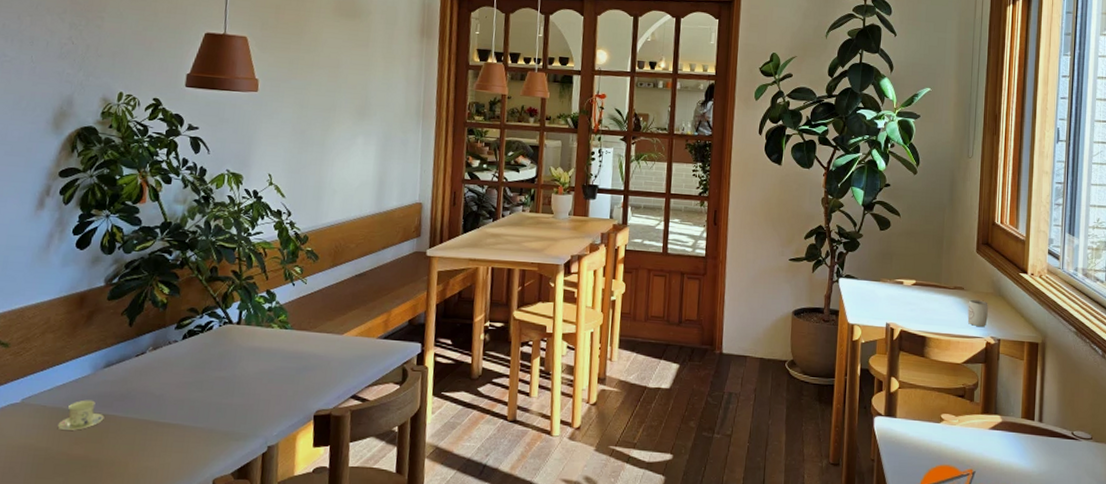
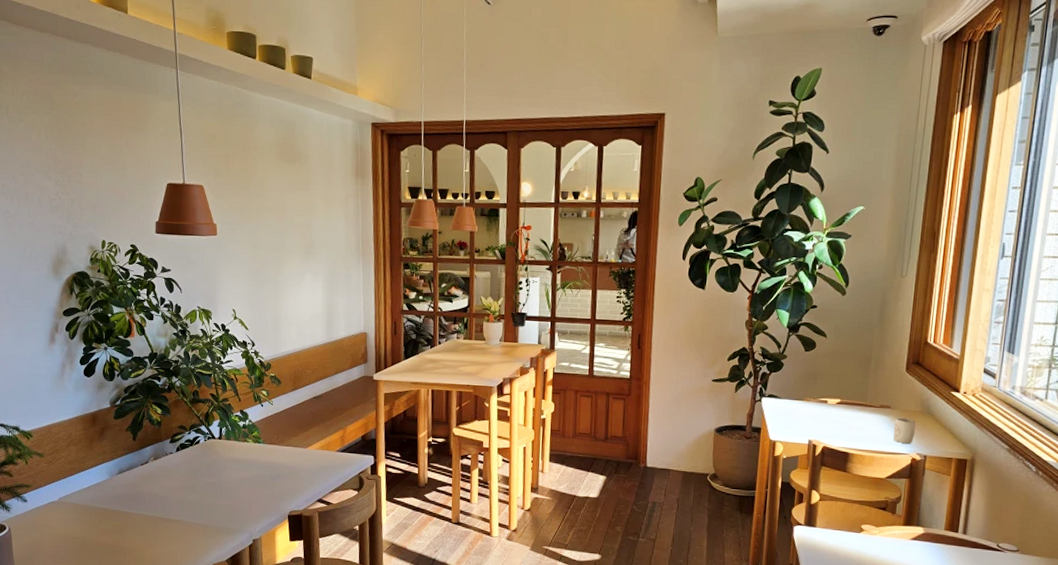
cup and saucer: present [57,399,105,430] -> none [88,499,123,523]

